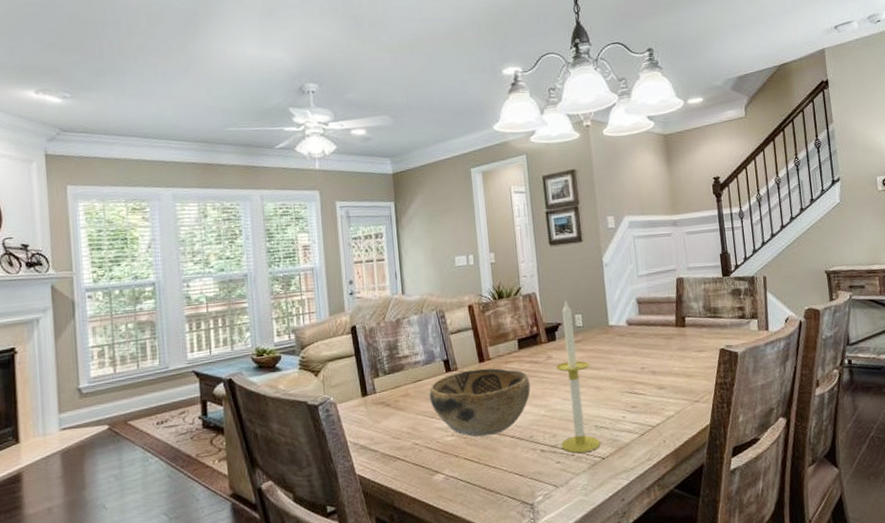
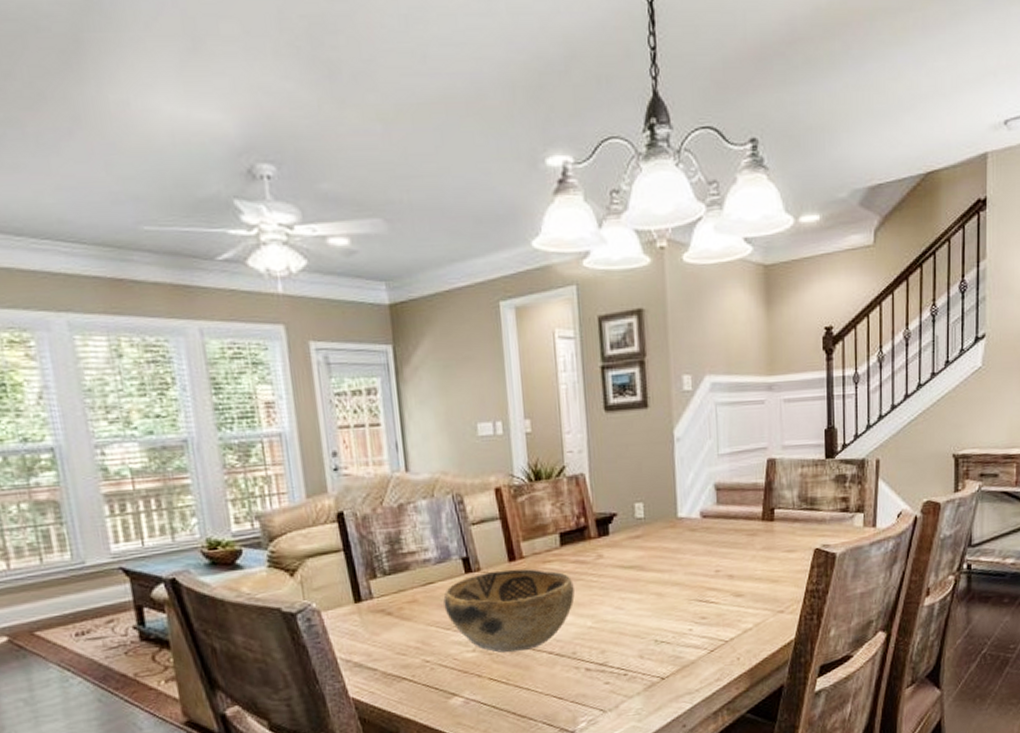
candle: present [556,300,601,453] -> none [608,484,660,672]

